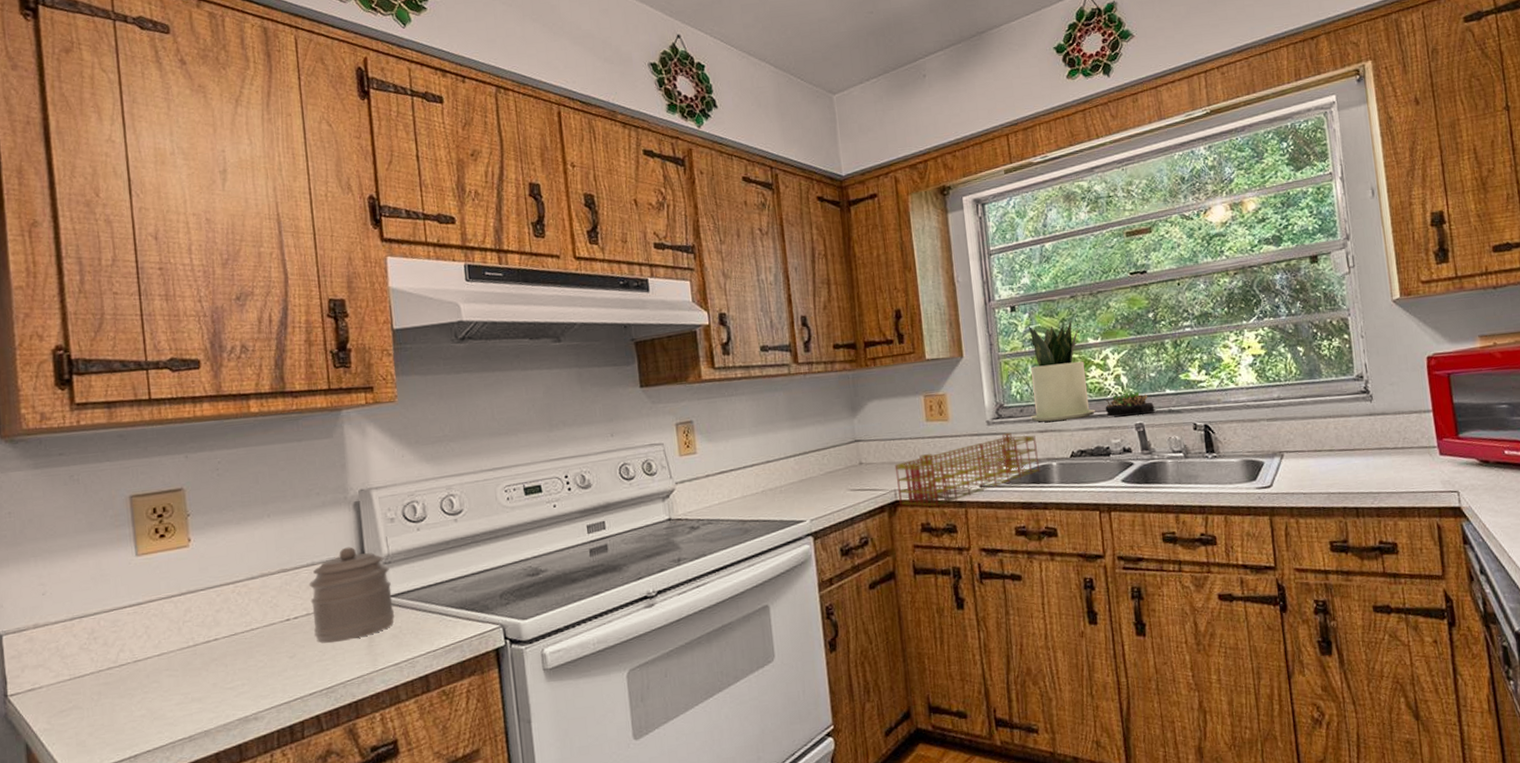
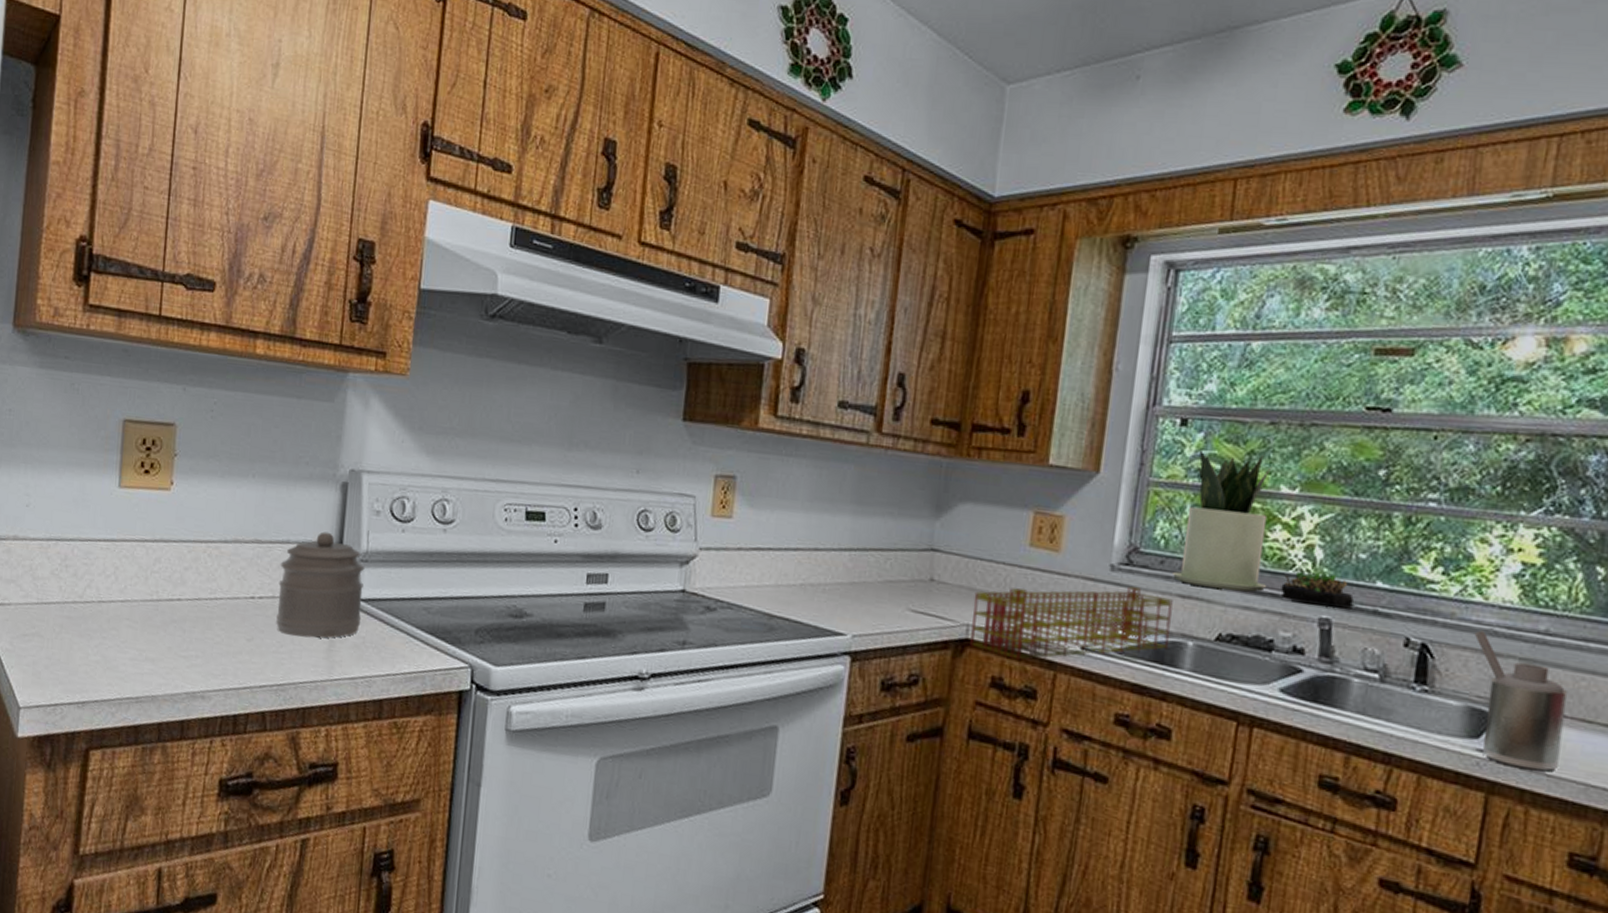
soap dispenser: none [1235,407,1308,494] -> present [1474,630,1569,772]

